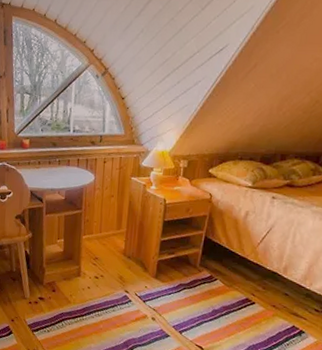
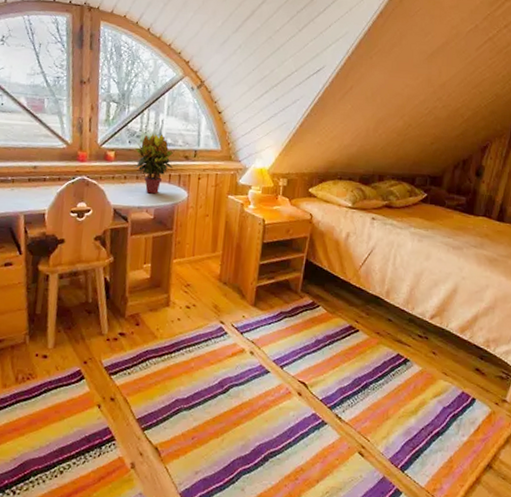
potted plant: none [47,121,81,177] -> present [135,133,173,194]

